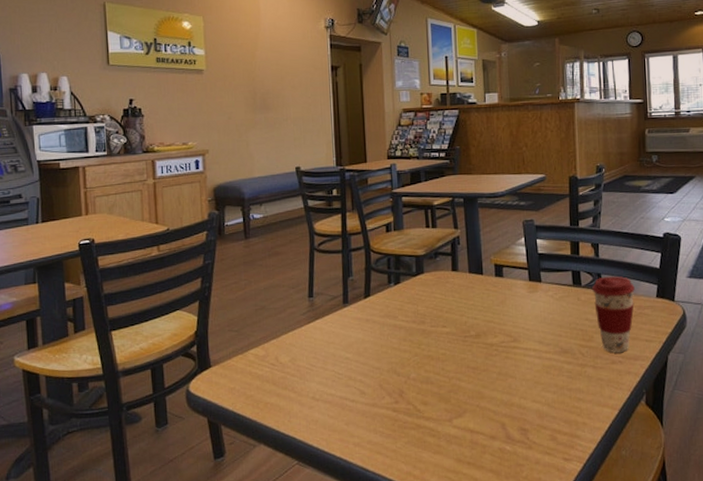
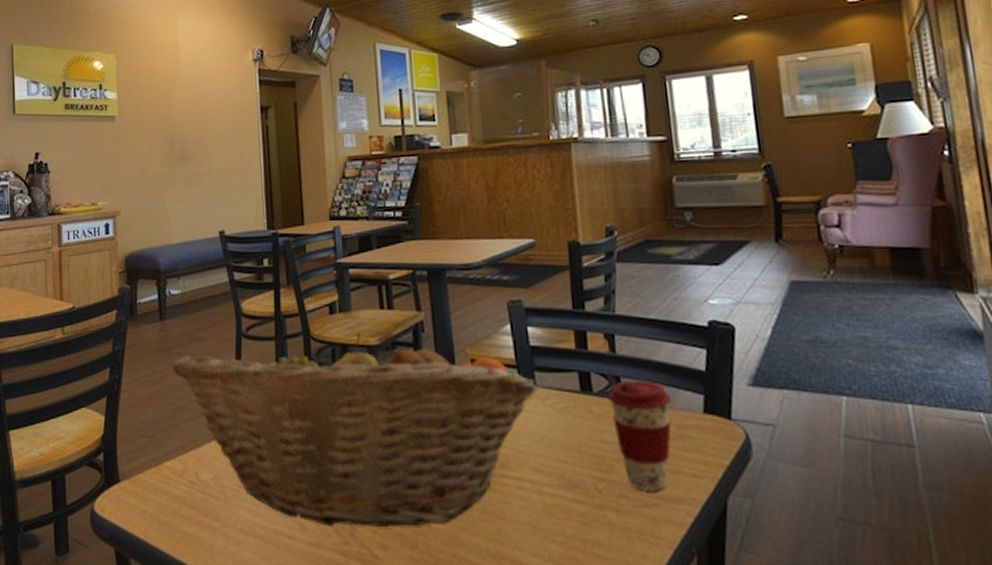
fruit basket: none [254,246,542,391] -> present [171,333,538,526]

